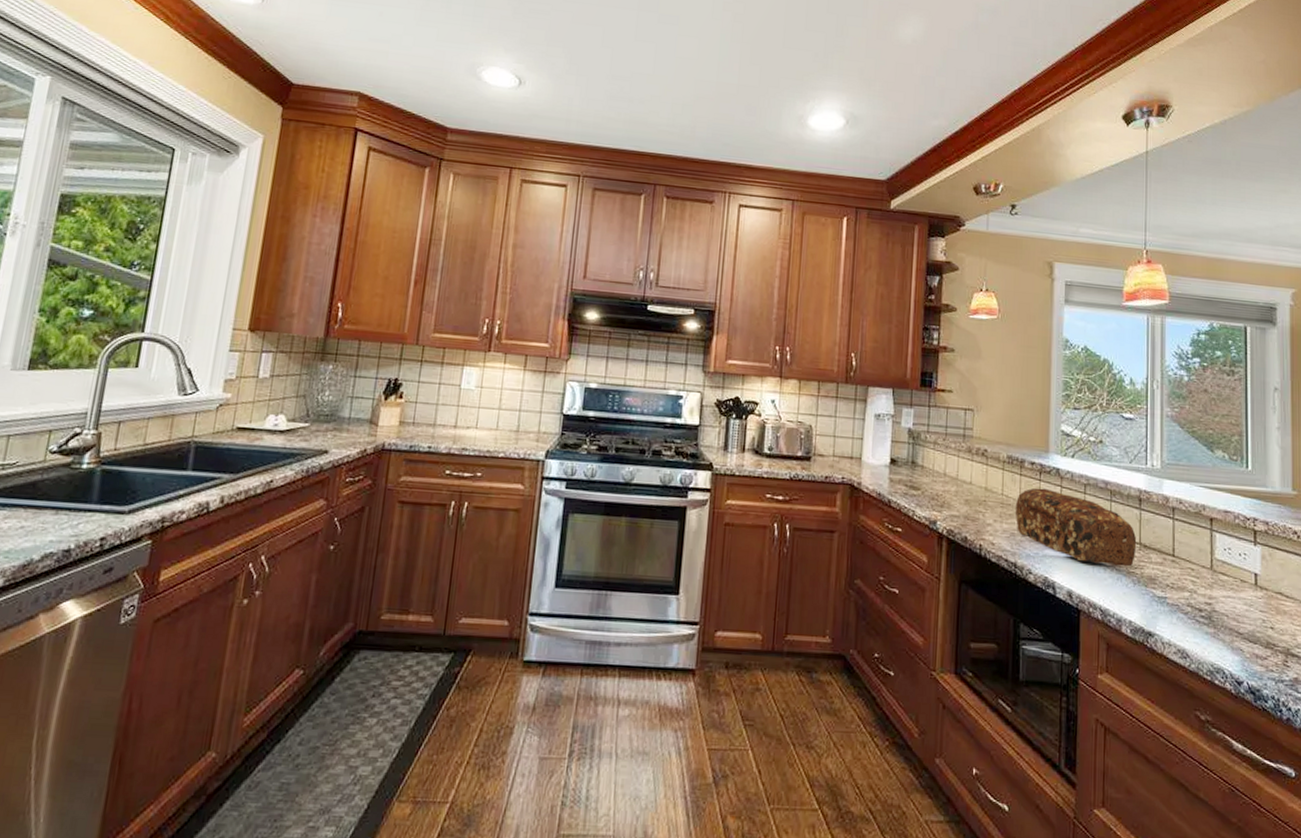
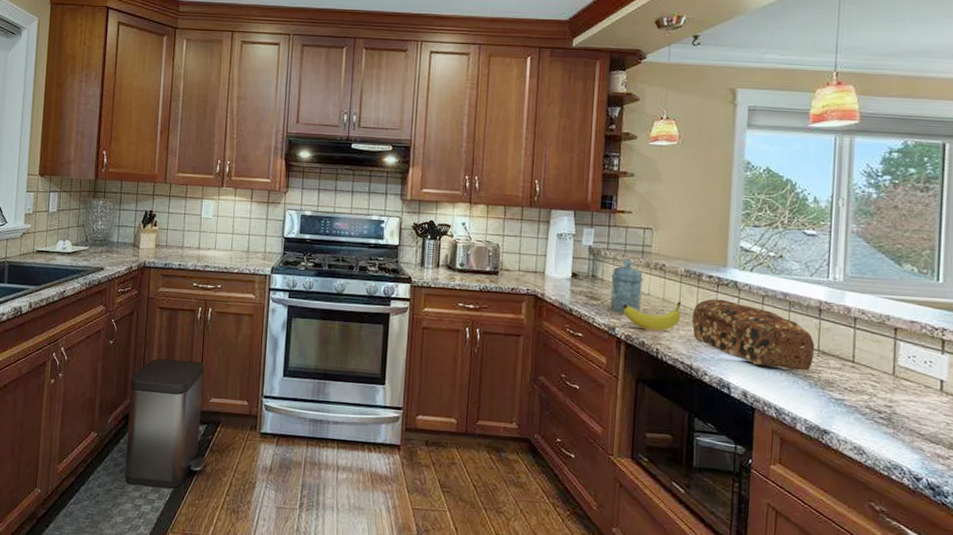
pedal bin: none [338,567,454,741] -> present [124,358,207,489]
canister: none [930,442,966,506] -> present [609,258,644,314]
fruit: none [944,490,1005,525] -> present [622,301,682,331]

